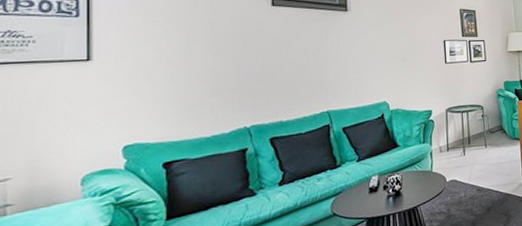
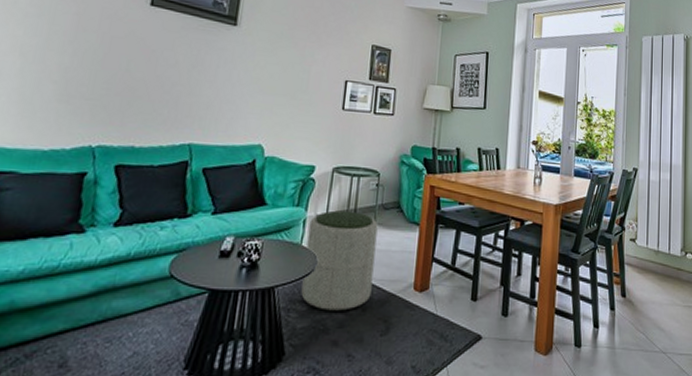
ottoman: none [435,138,492,216] -> present [301,210,378,311]

